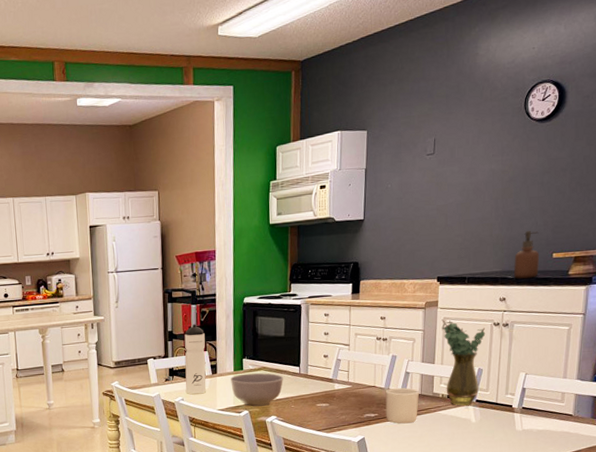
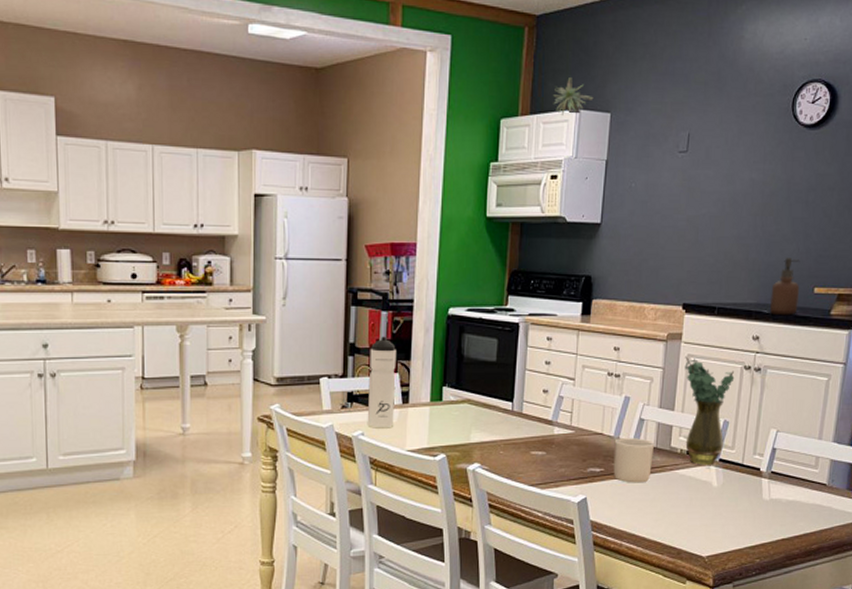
bowl: present [231,373,283,407] -> none [426,406,492,450]
plant: none [318,106,352,137] -> present [553,78,594,115]

